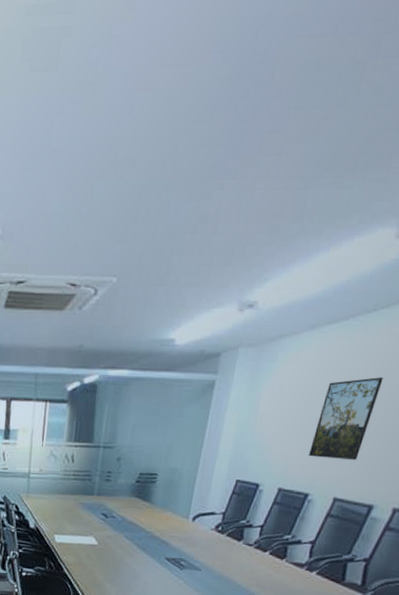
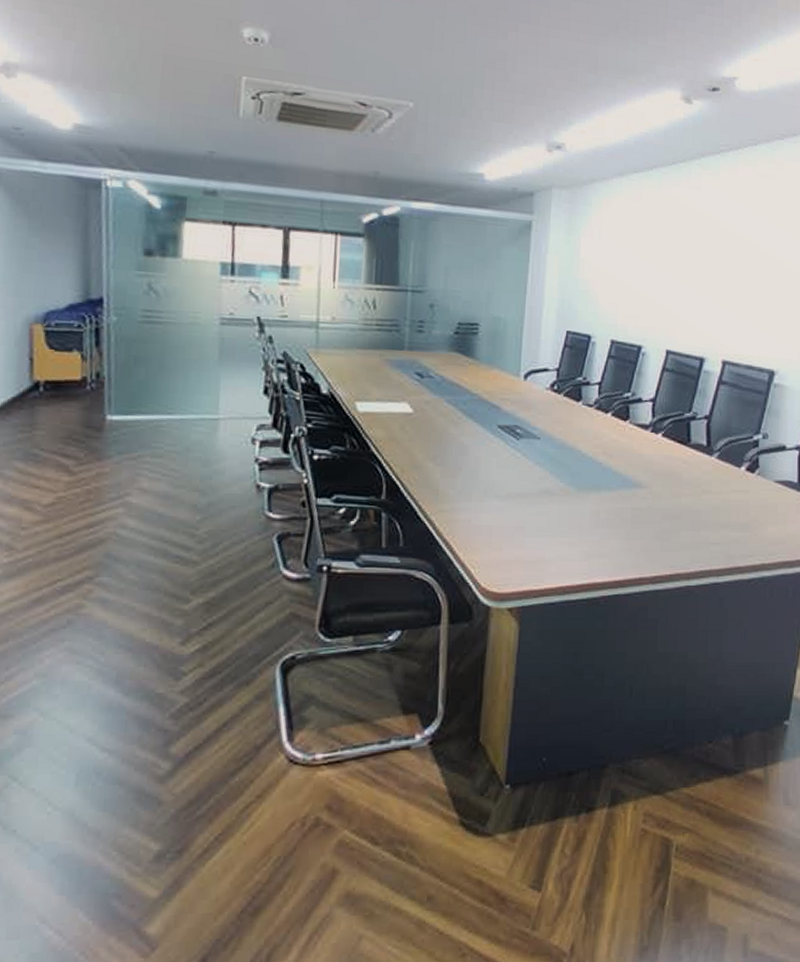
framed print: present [309,376,384,460] -> none [636,227,692,310]

